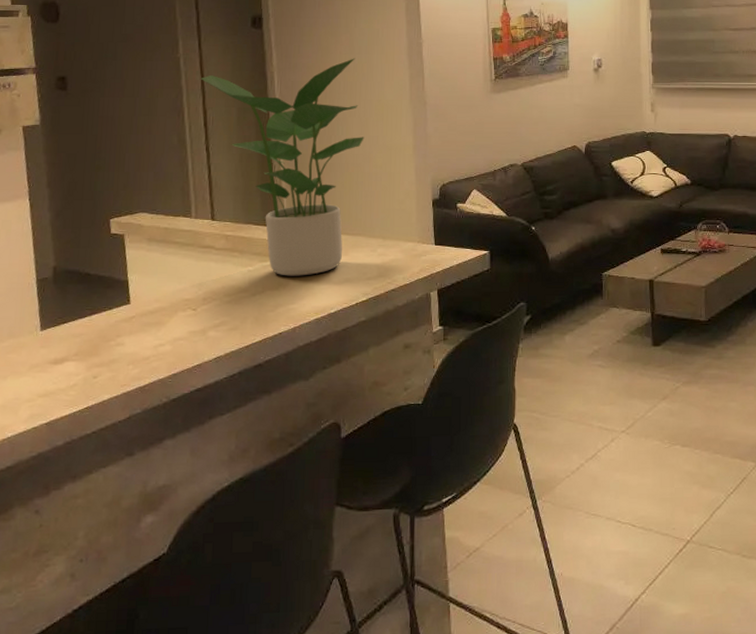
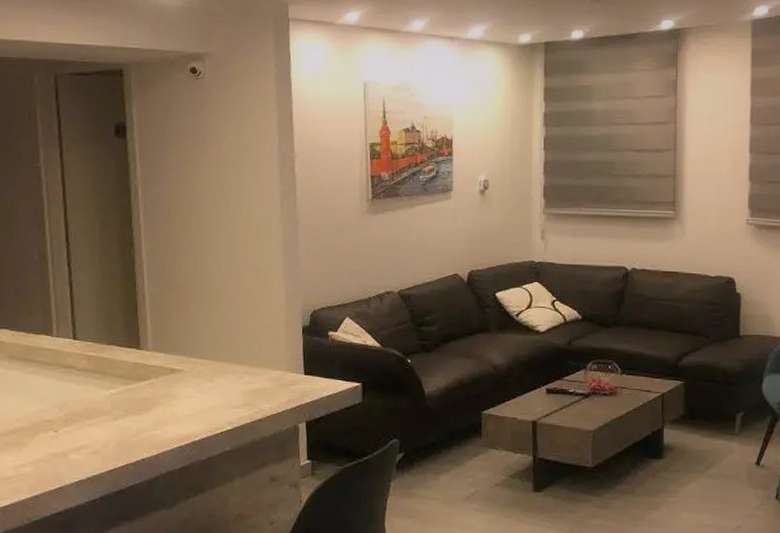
potted plant: present [201,58,364,276] -> none [63,172,232,401]

